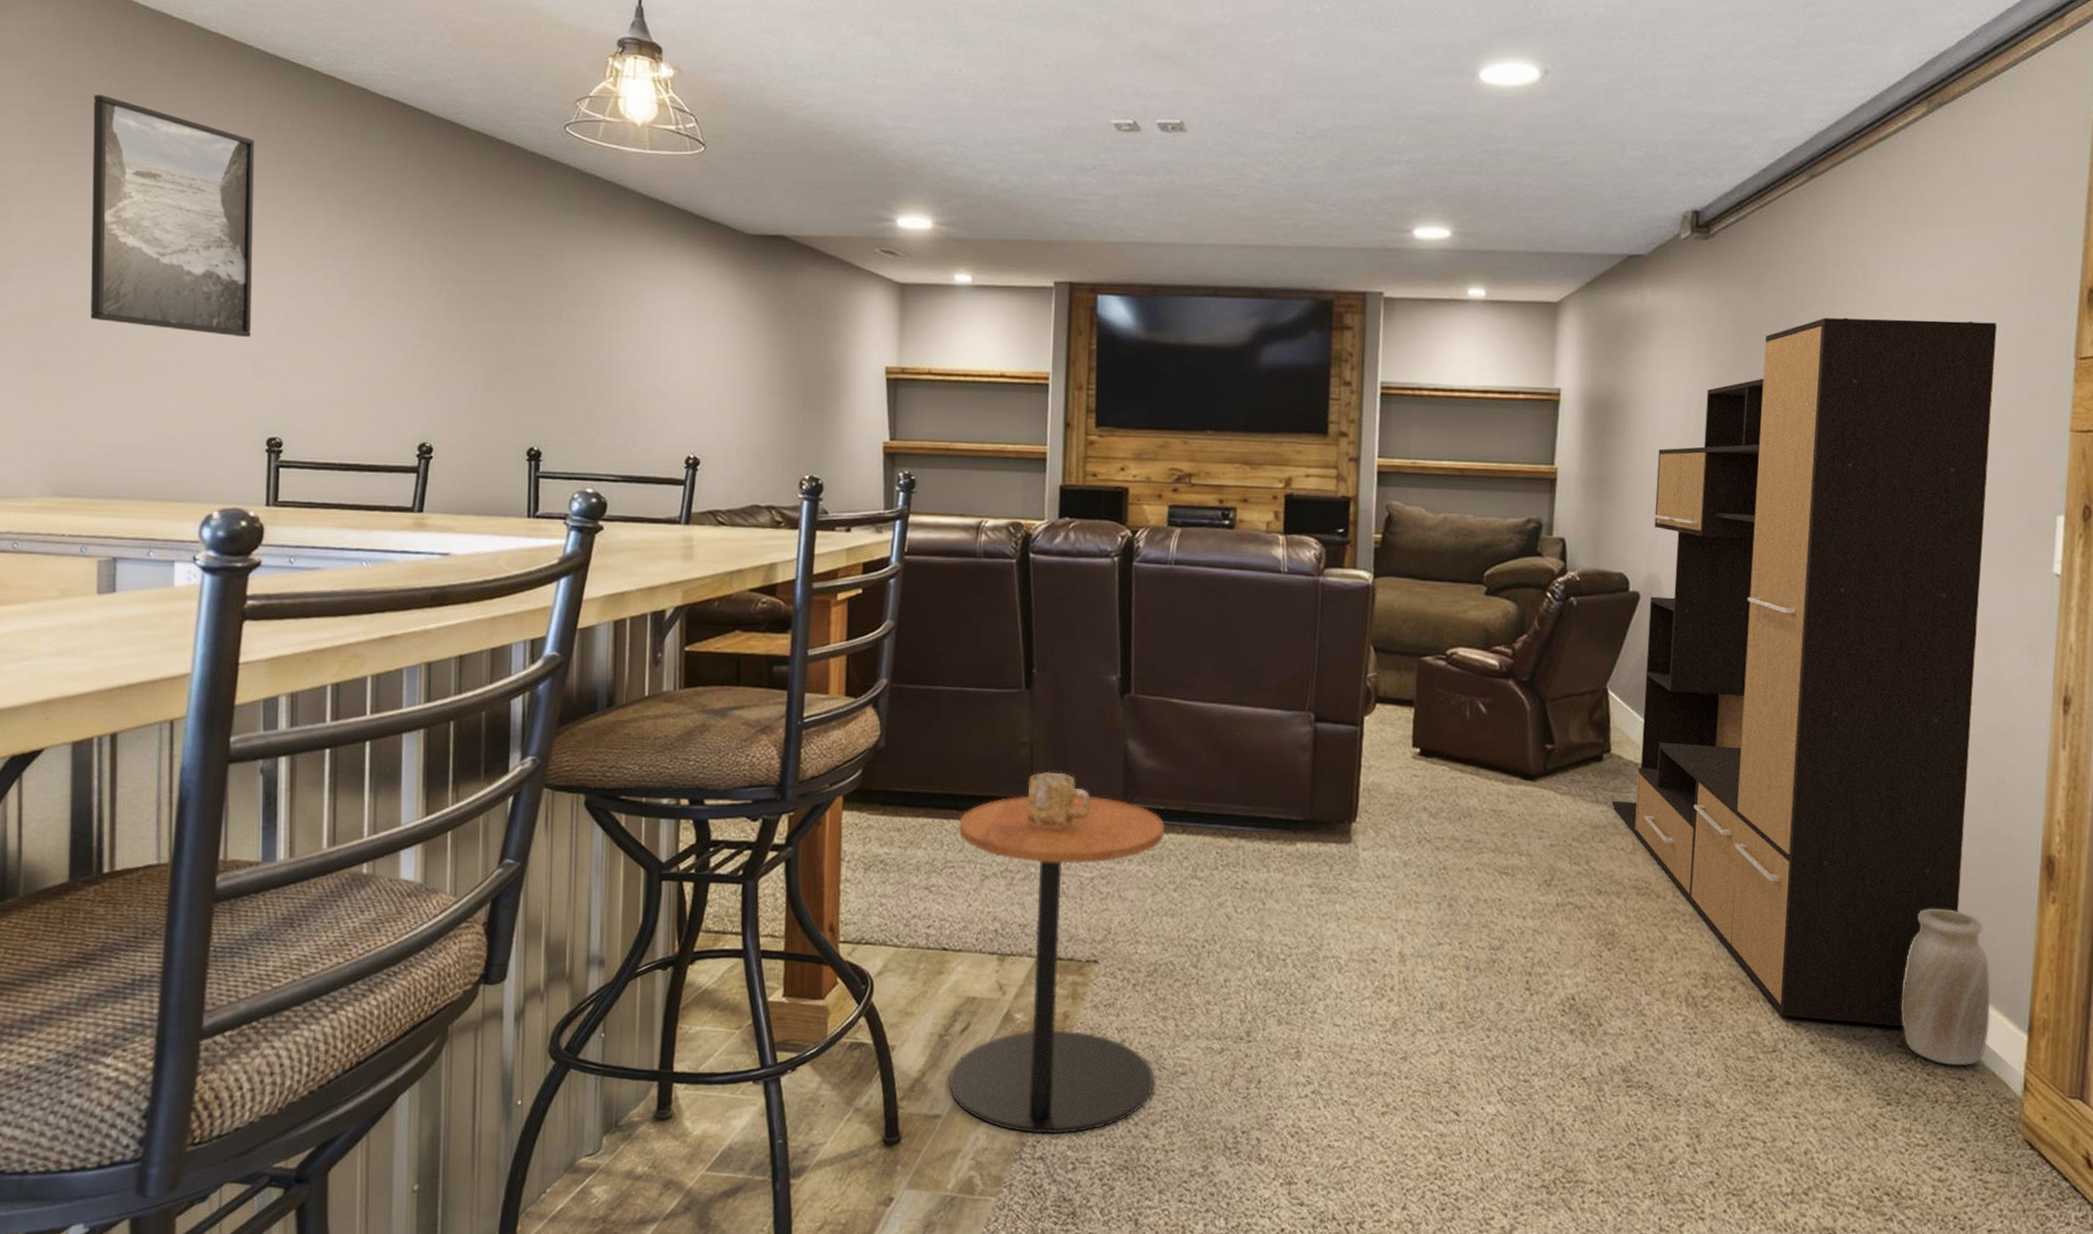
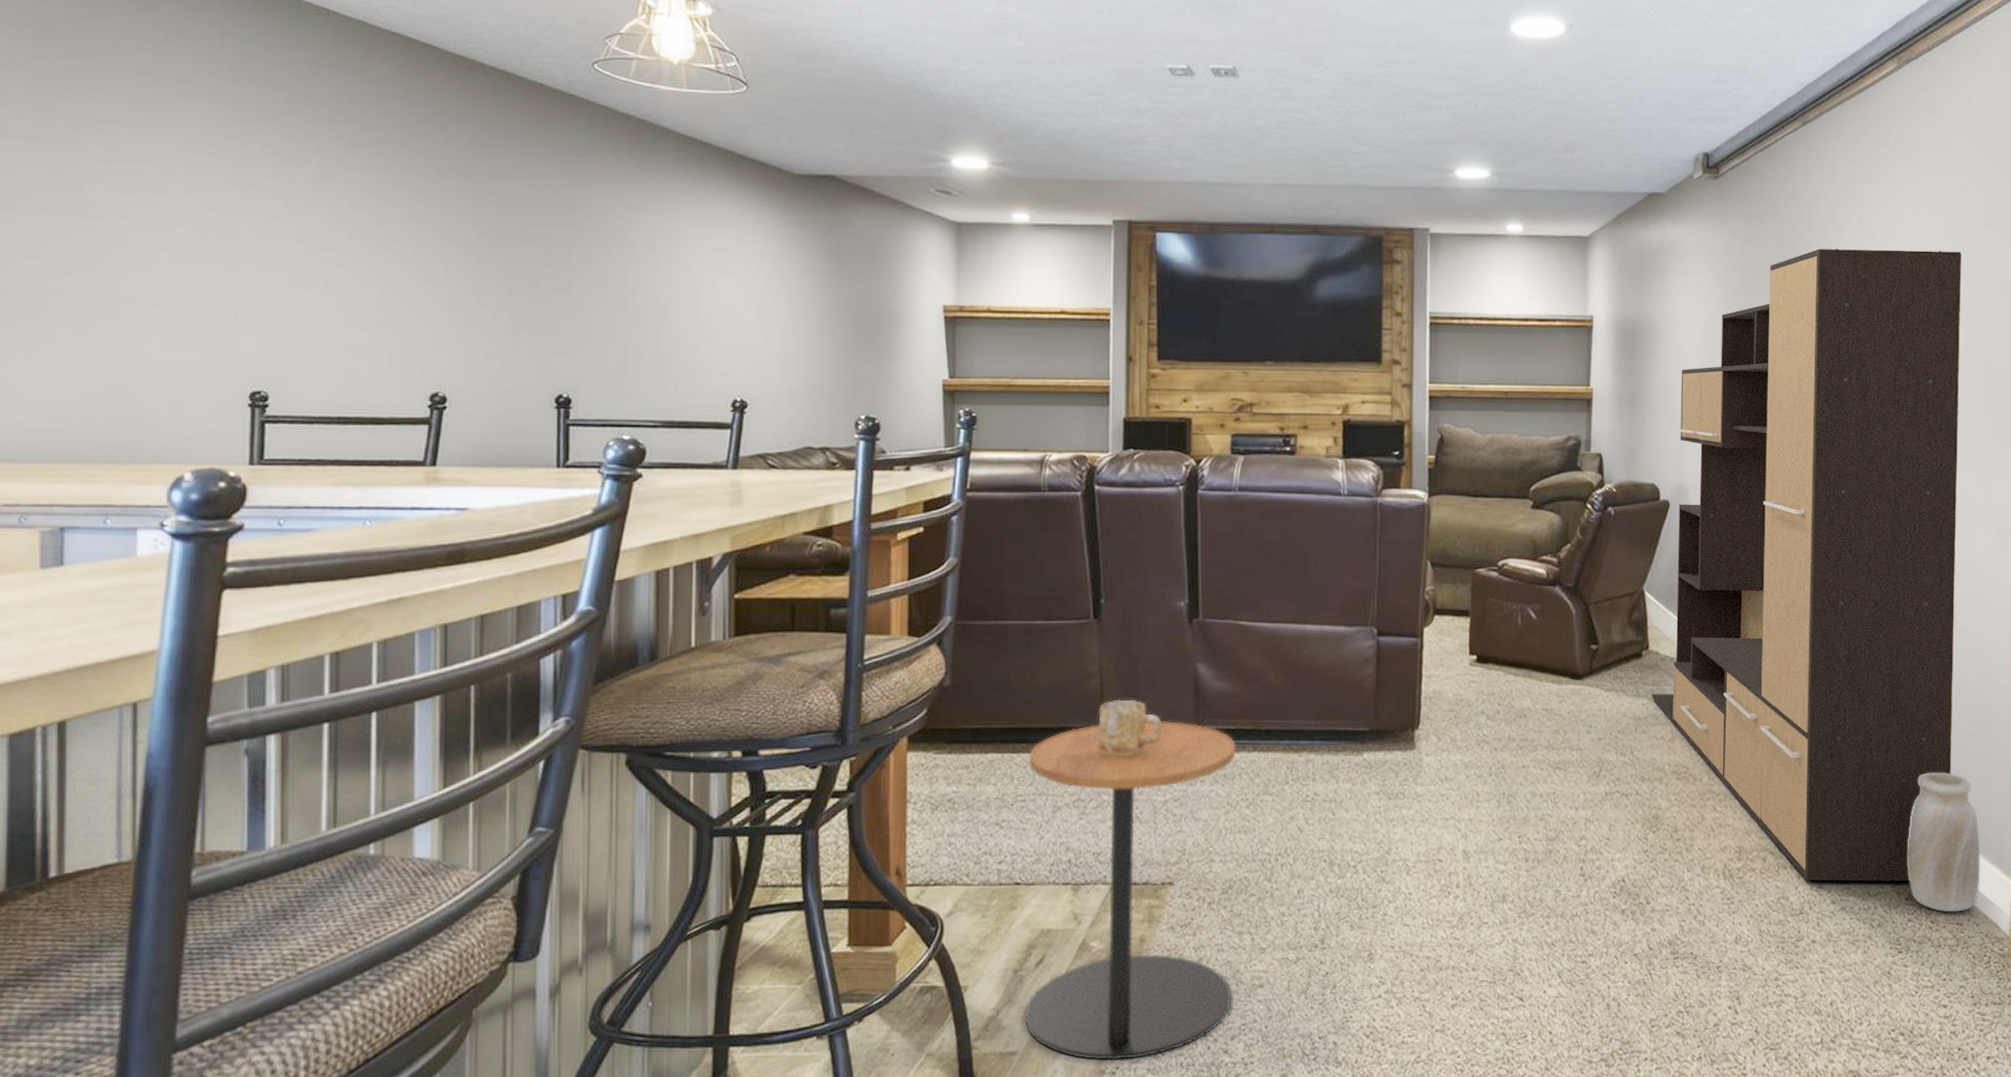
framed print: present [91,95,255,338] -> none [30,22,233,285]

